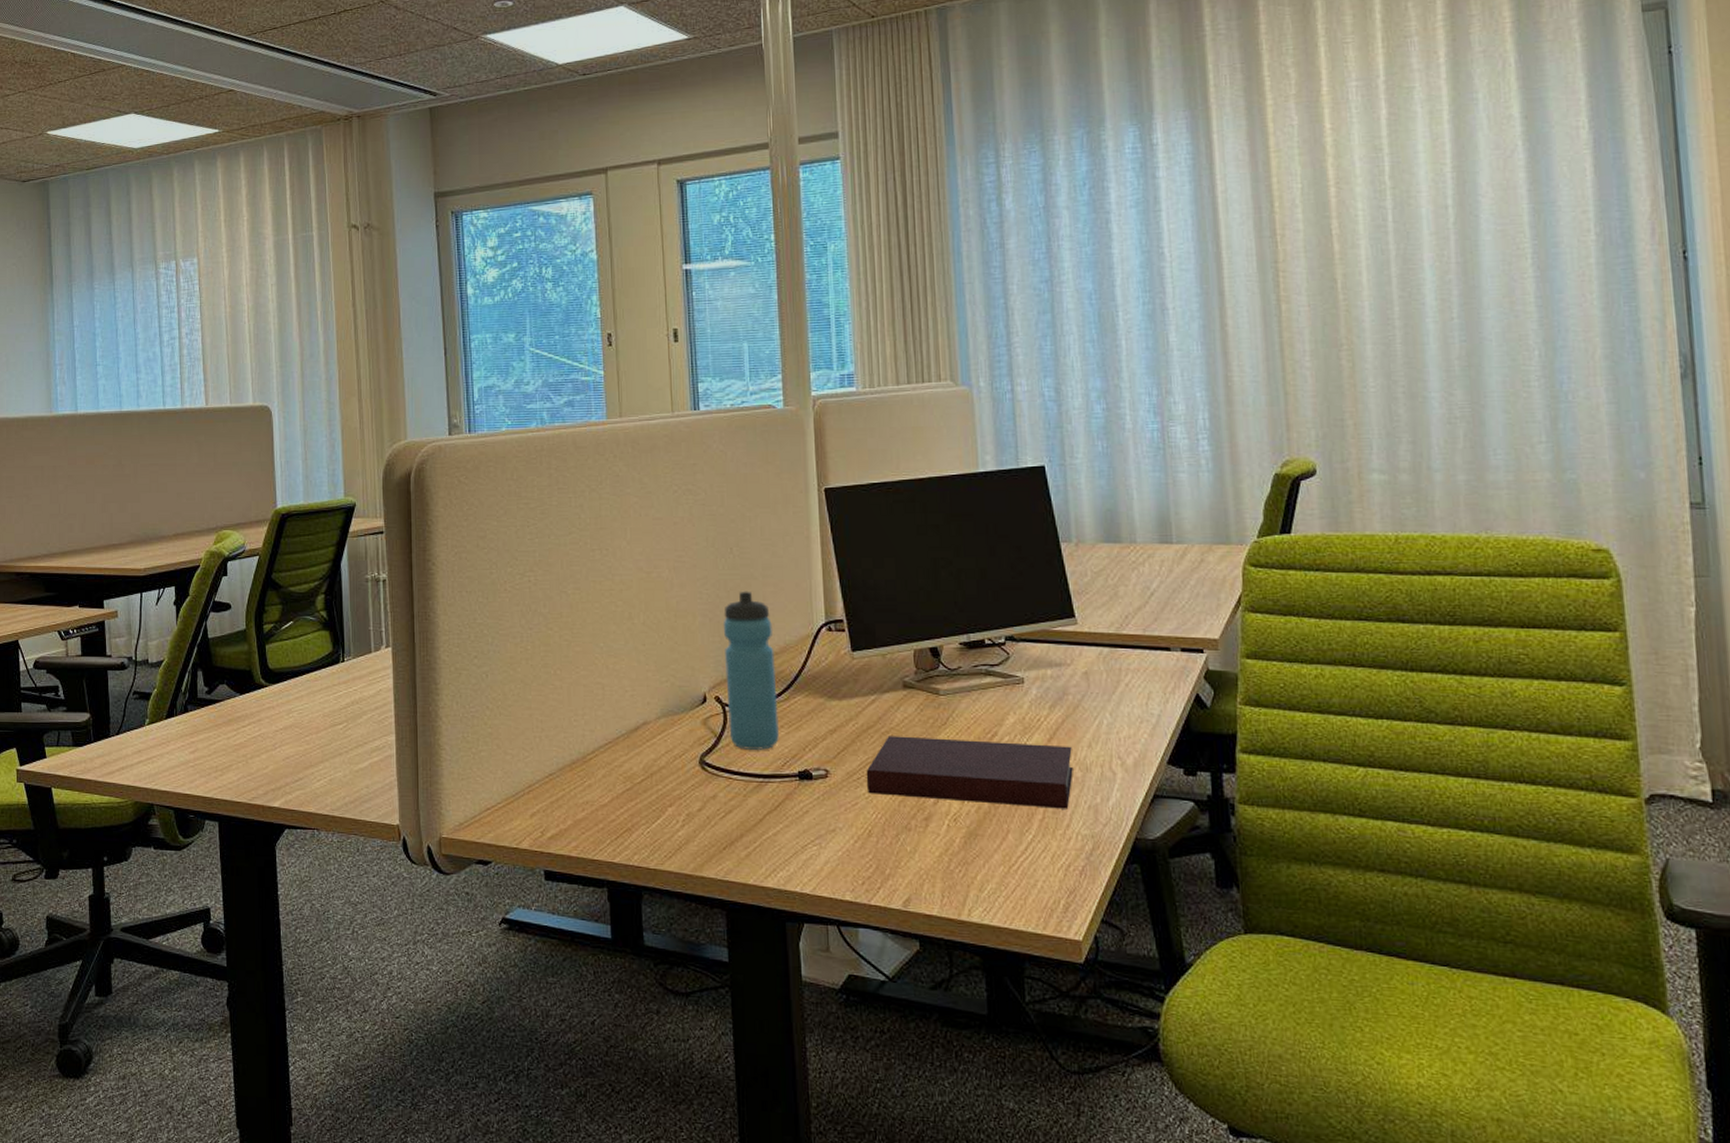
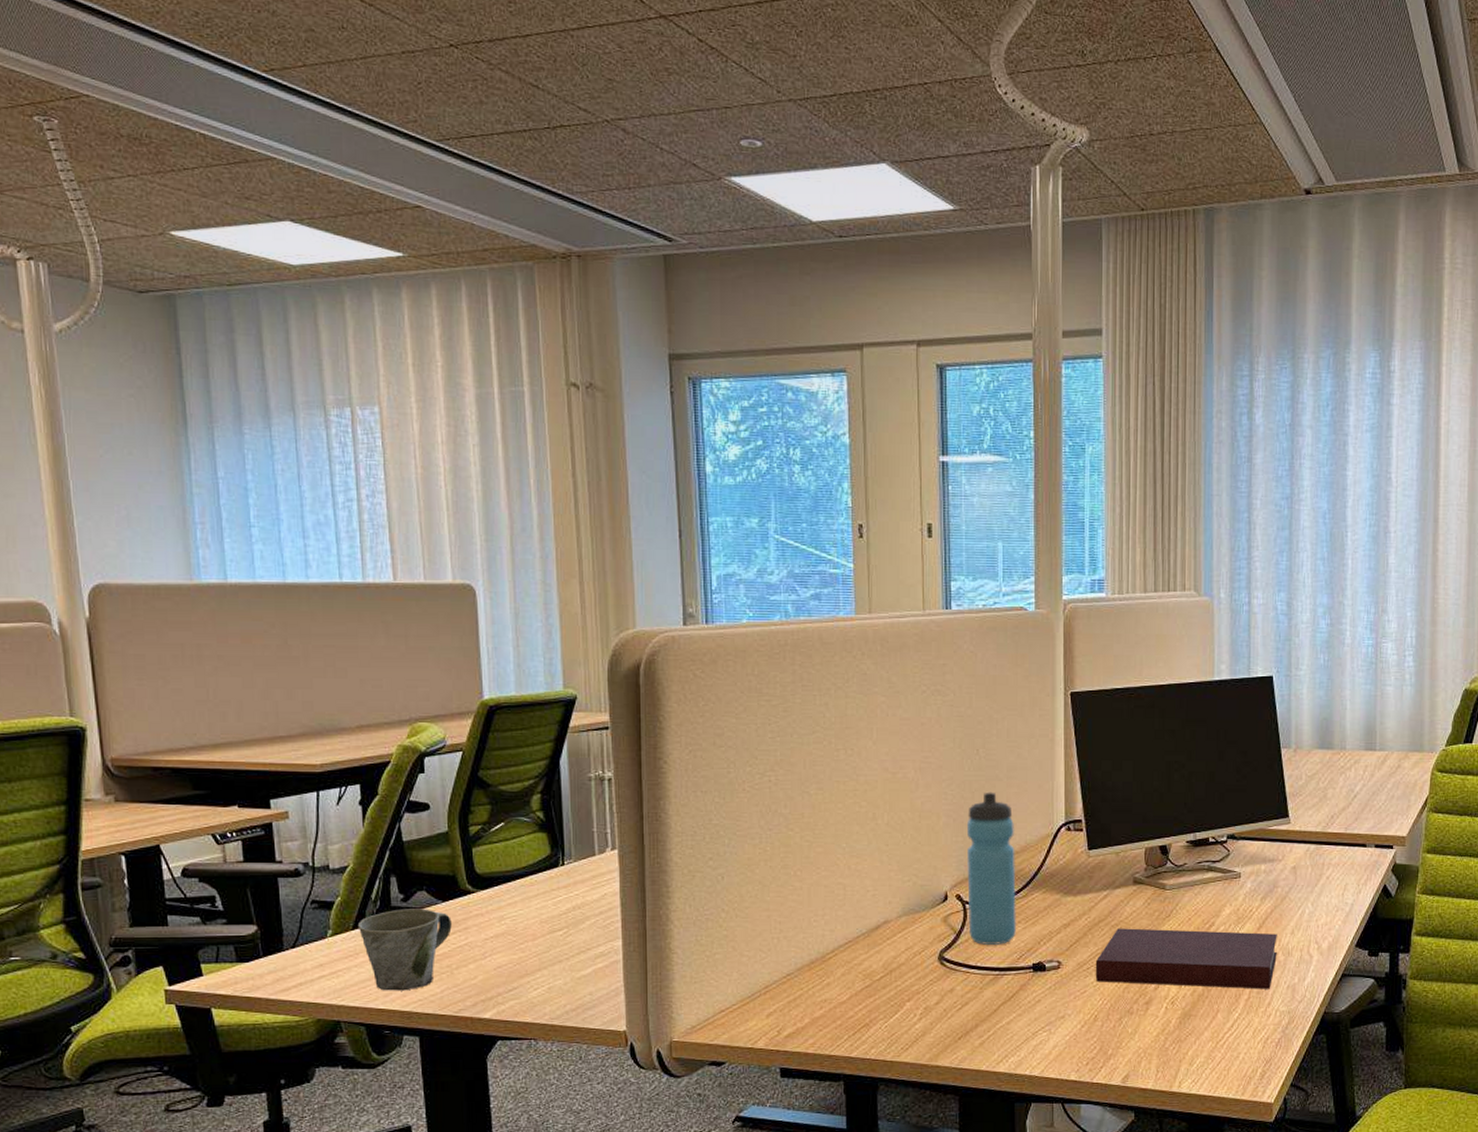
mug: none [170,700,247,778] -> present [357,908,452,991]

